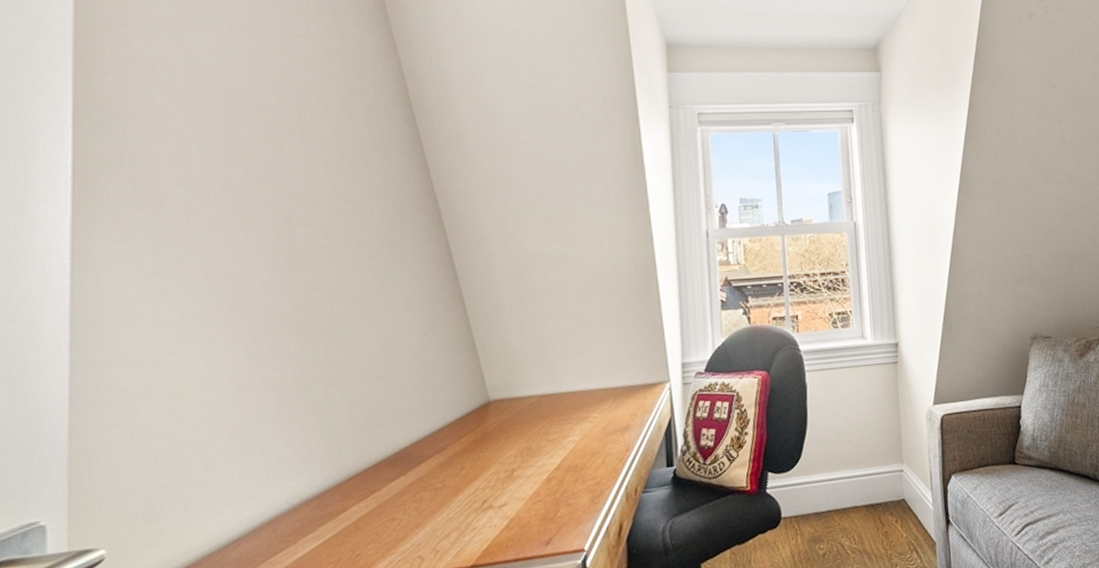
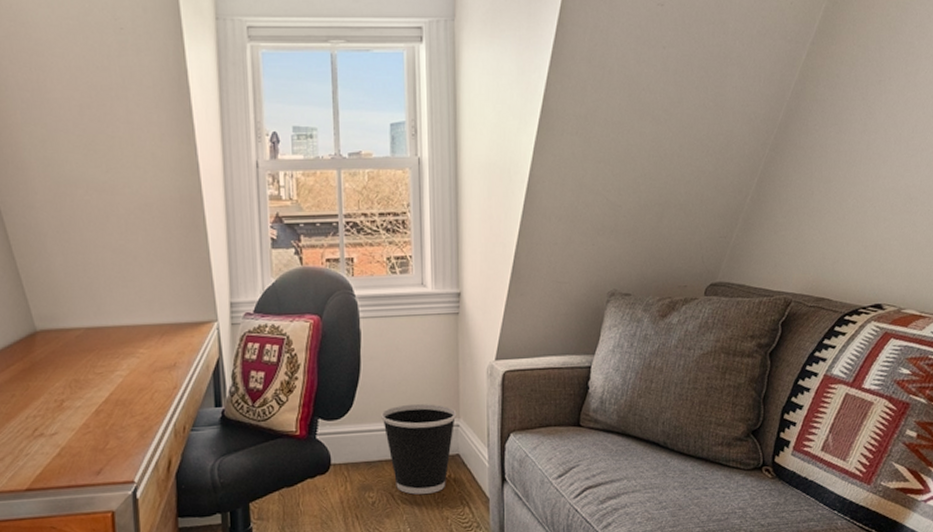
wastebasket: none [828,450,901,543] -> present [381,403,457,495]

